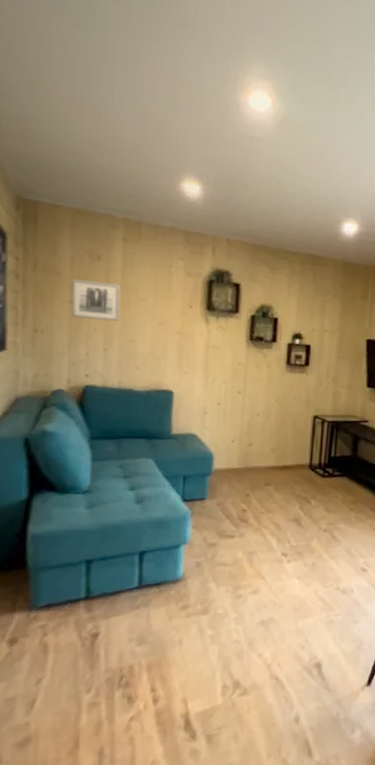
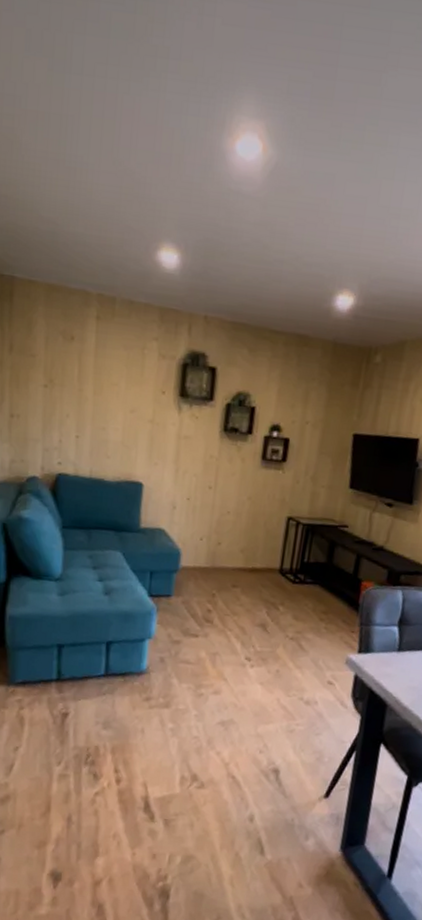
wall art: present [71,279,121,321] -> none [45,361,94,407]

